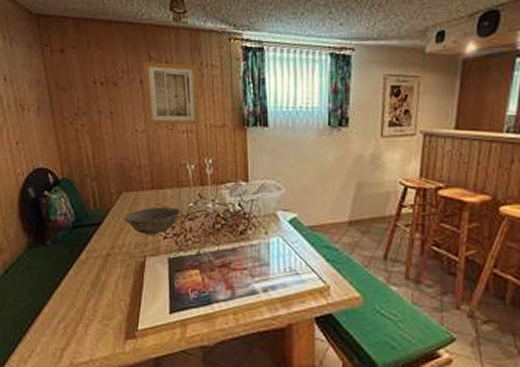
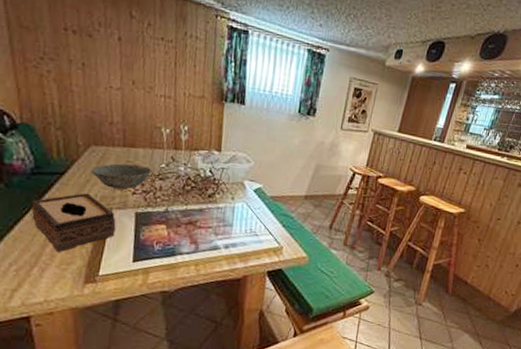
tissue box: none [74,242,151,307] -> present [31,193,116,253]
wall art: present [144,61,200,125] -> none [123,18,182,93]

